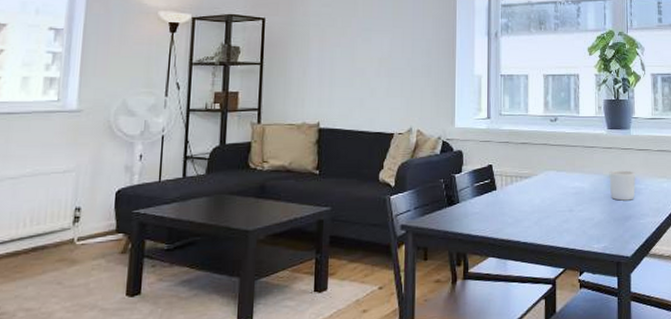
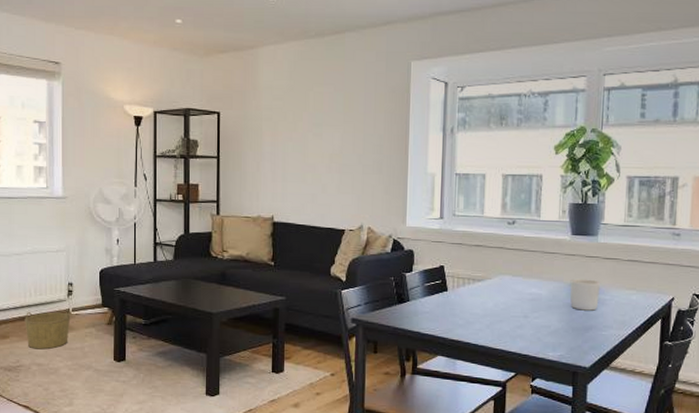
basket: none [13,243,75,291] -> present [25,312,71,350]

